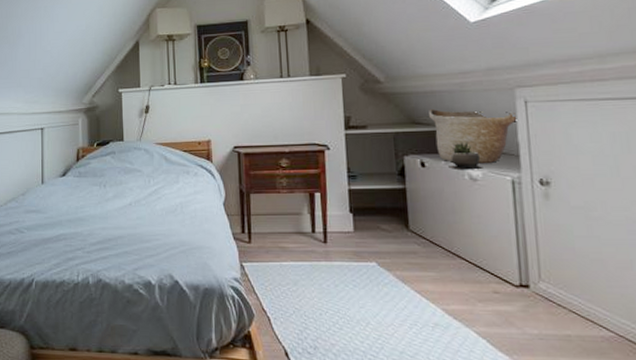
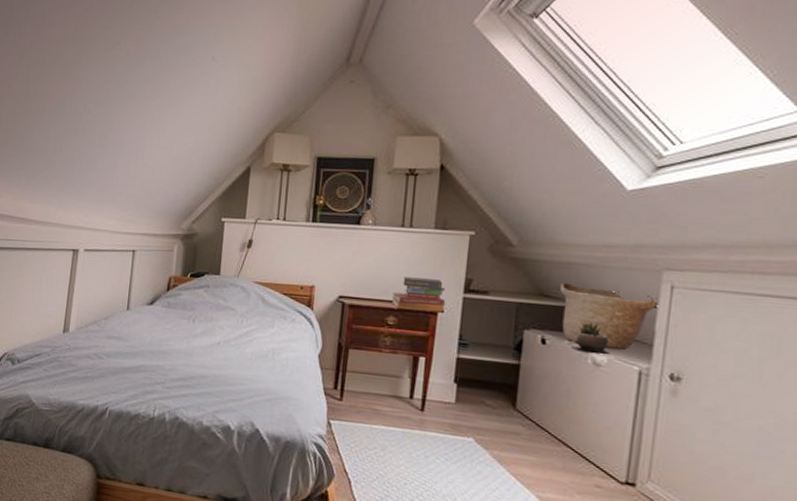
books: none [282,121,330,151] -> present [392,277,446,313]

